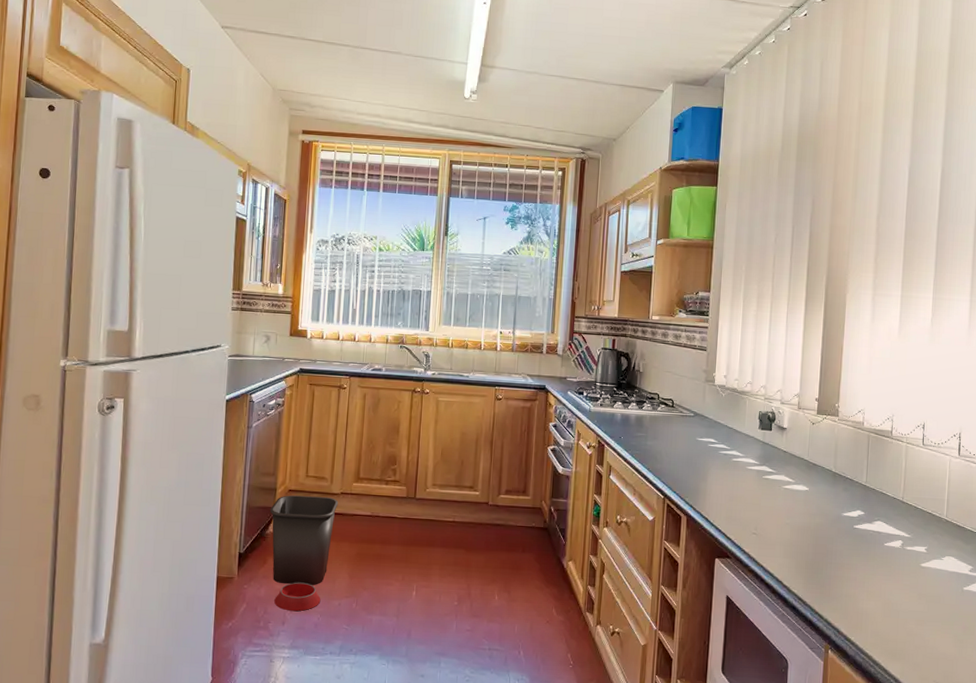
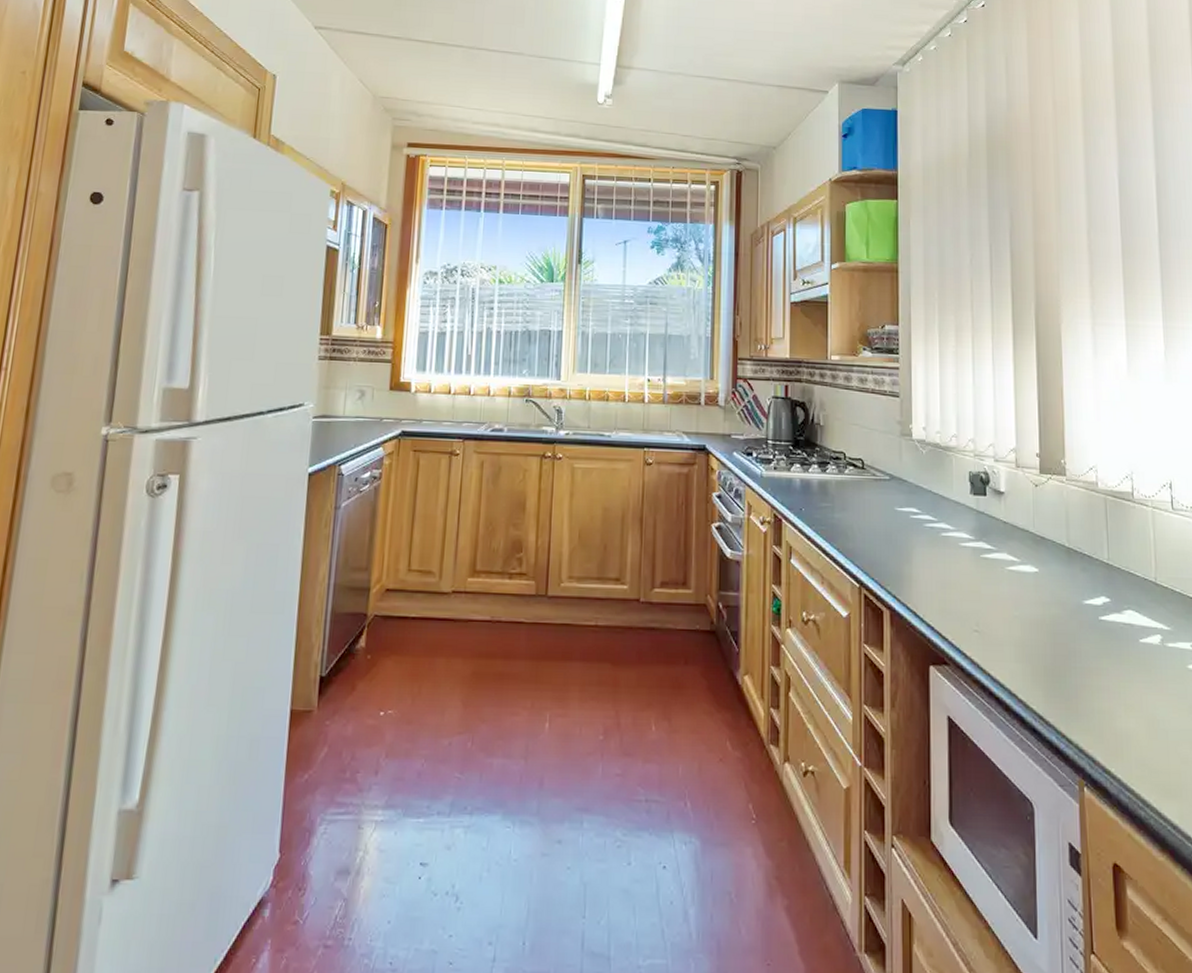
waste bin: present [269,495,339,585] -> none [361,596,449,718]
pet bowl: present [274,582,321,612] -> none [365,714,426,756]

